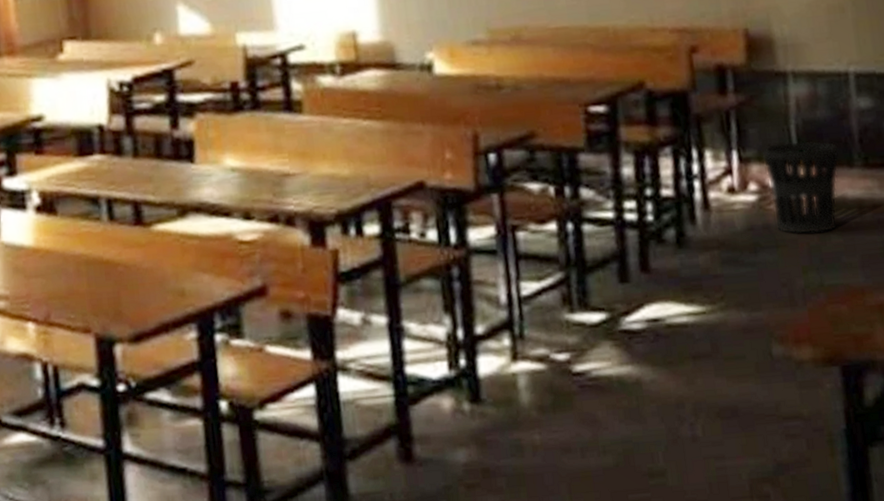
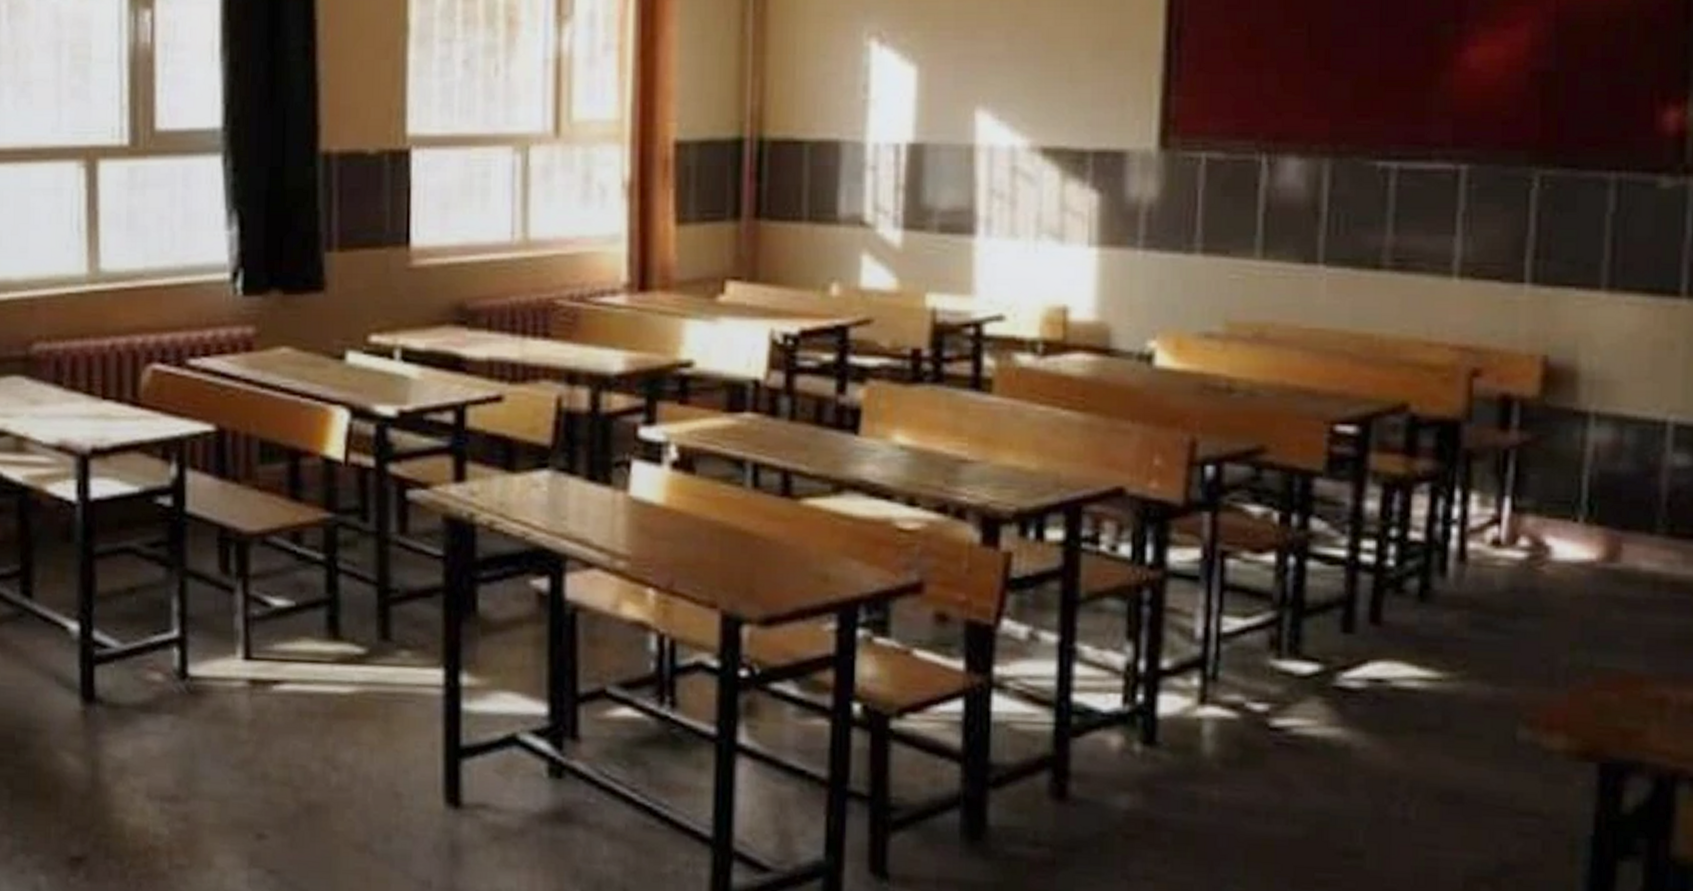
wastebasket: present [761,140,840,235] -> none [1541,494,1641,607]

